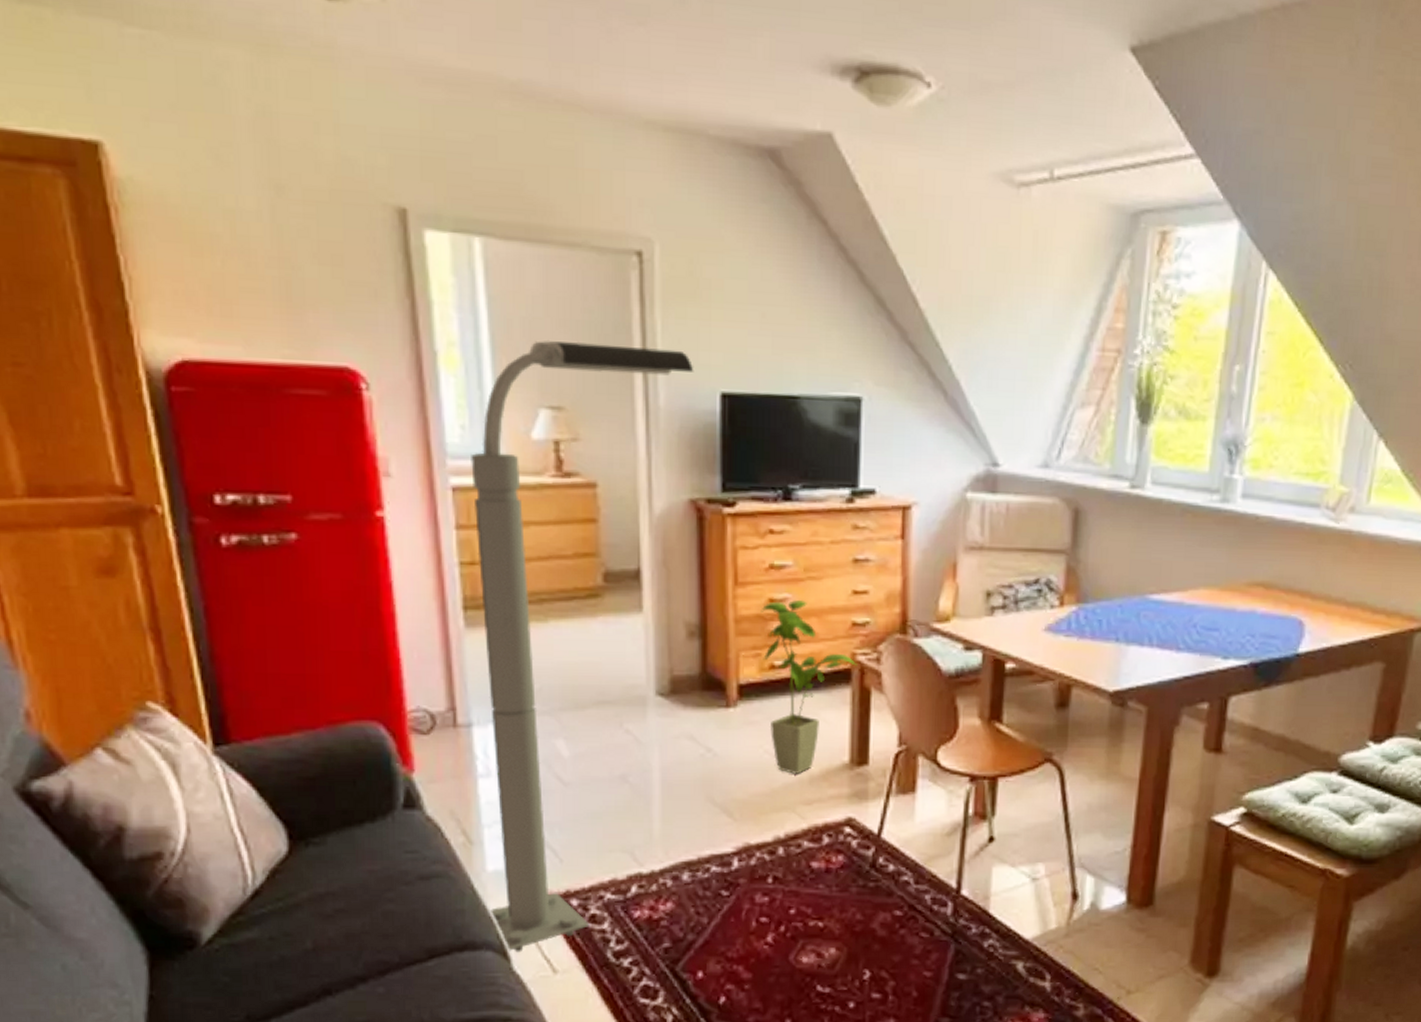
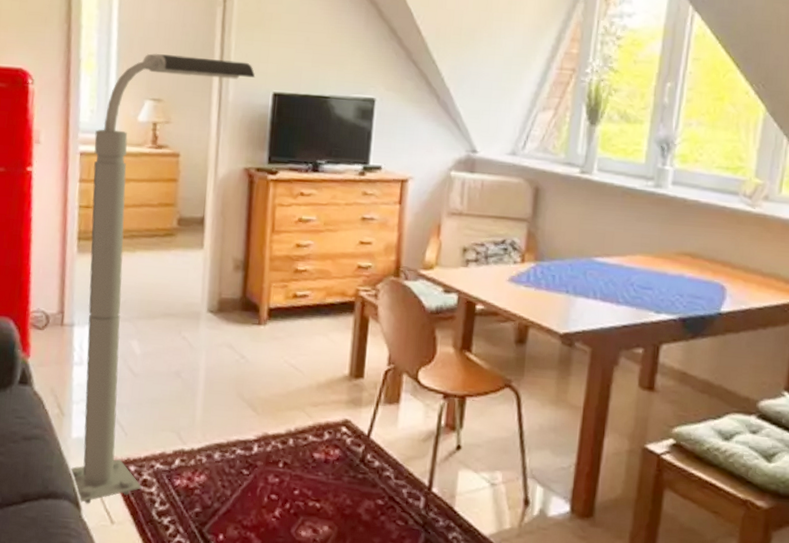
house plant: present [761,599,858,774] -> none [288,246,360,381]

